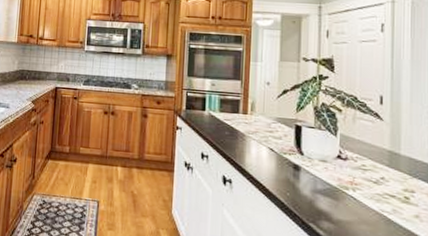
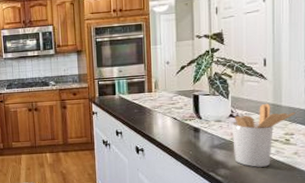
utensil holder: none [338,148,417,228] -> present [231,103,296,167]

